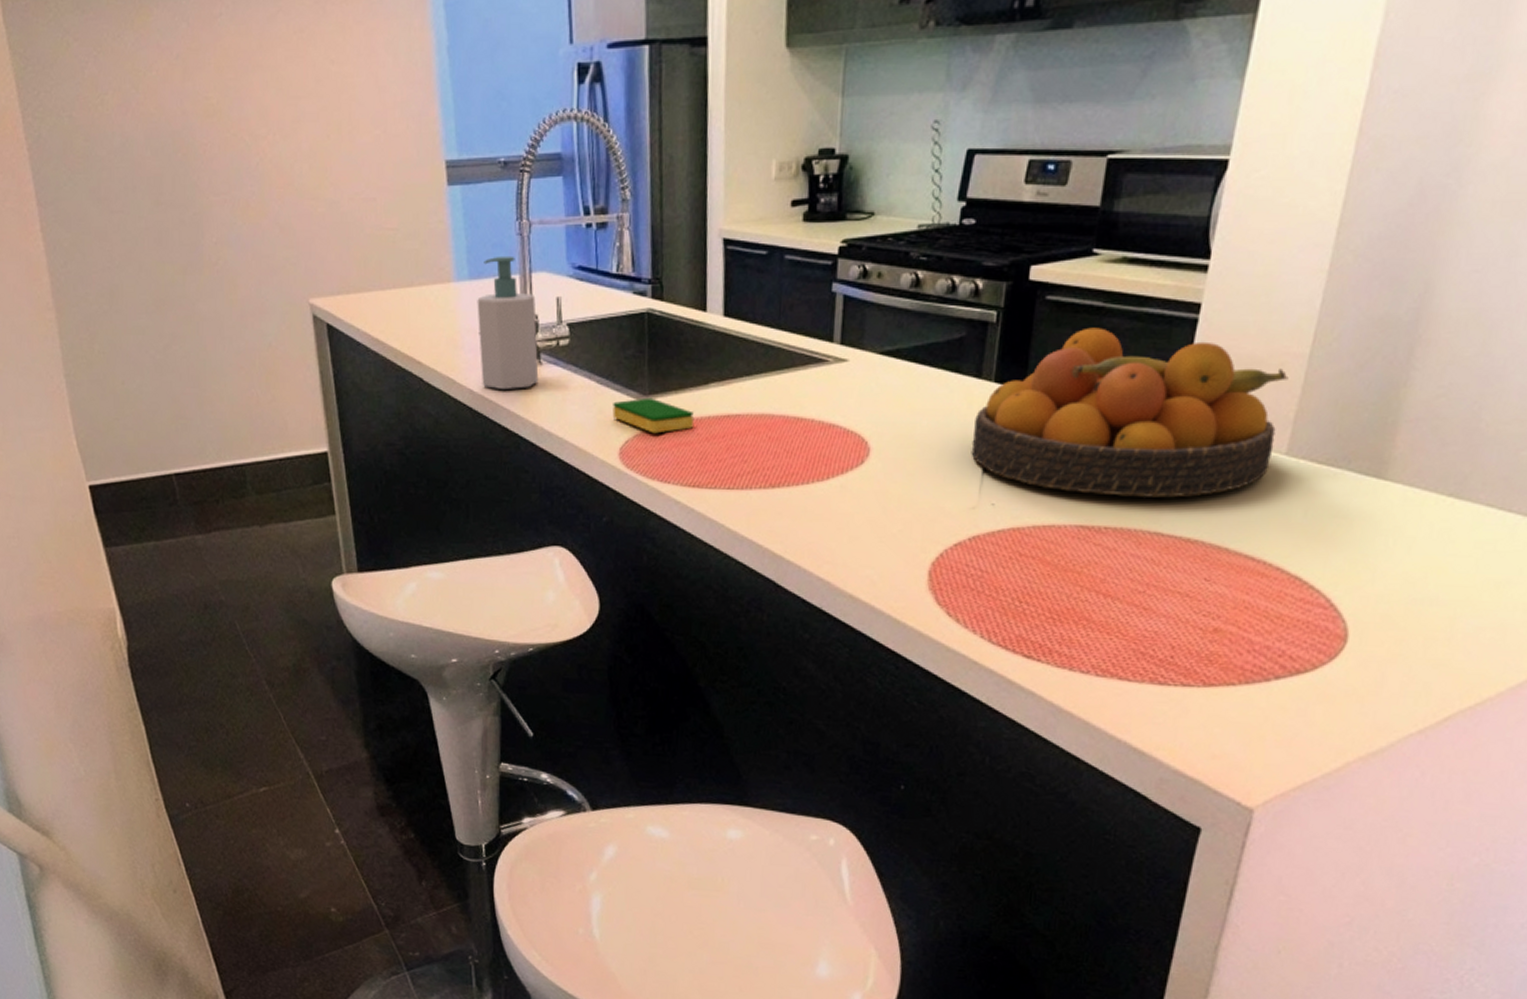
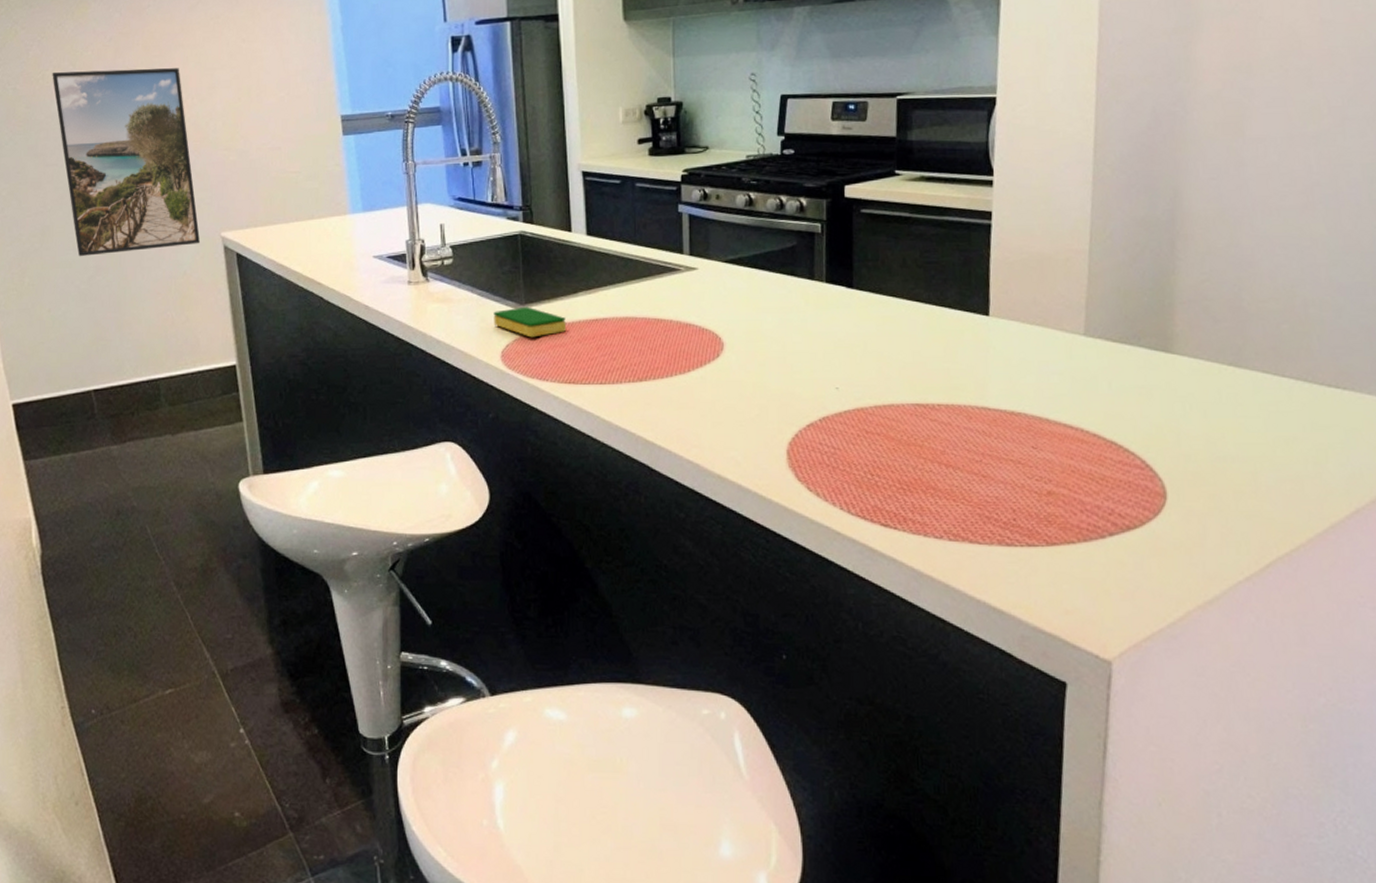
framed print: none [112,94,287,323] -> present [52,68,201,257]
soap bottle: present [477,255,539,389] -> none [370,191,427,304]
fruit bowl: present [971,327,1289,498] -> none [812,234,1075,377]

